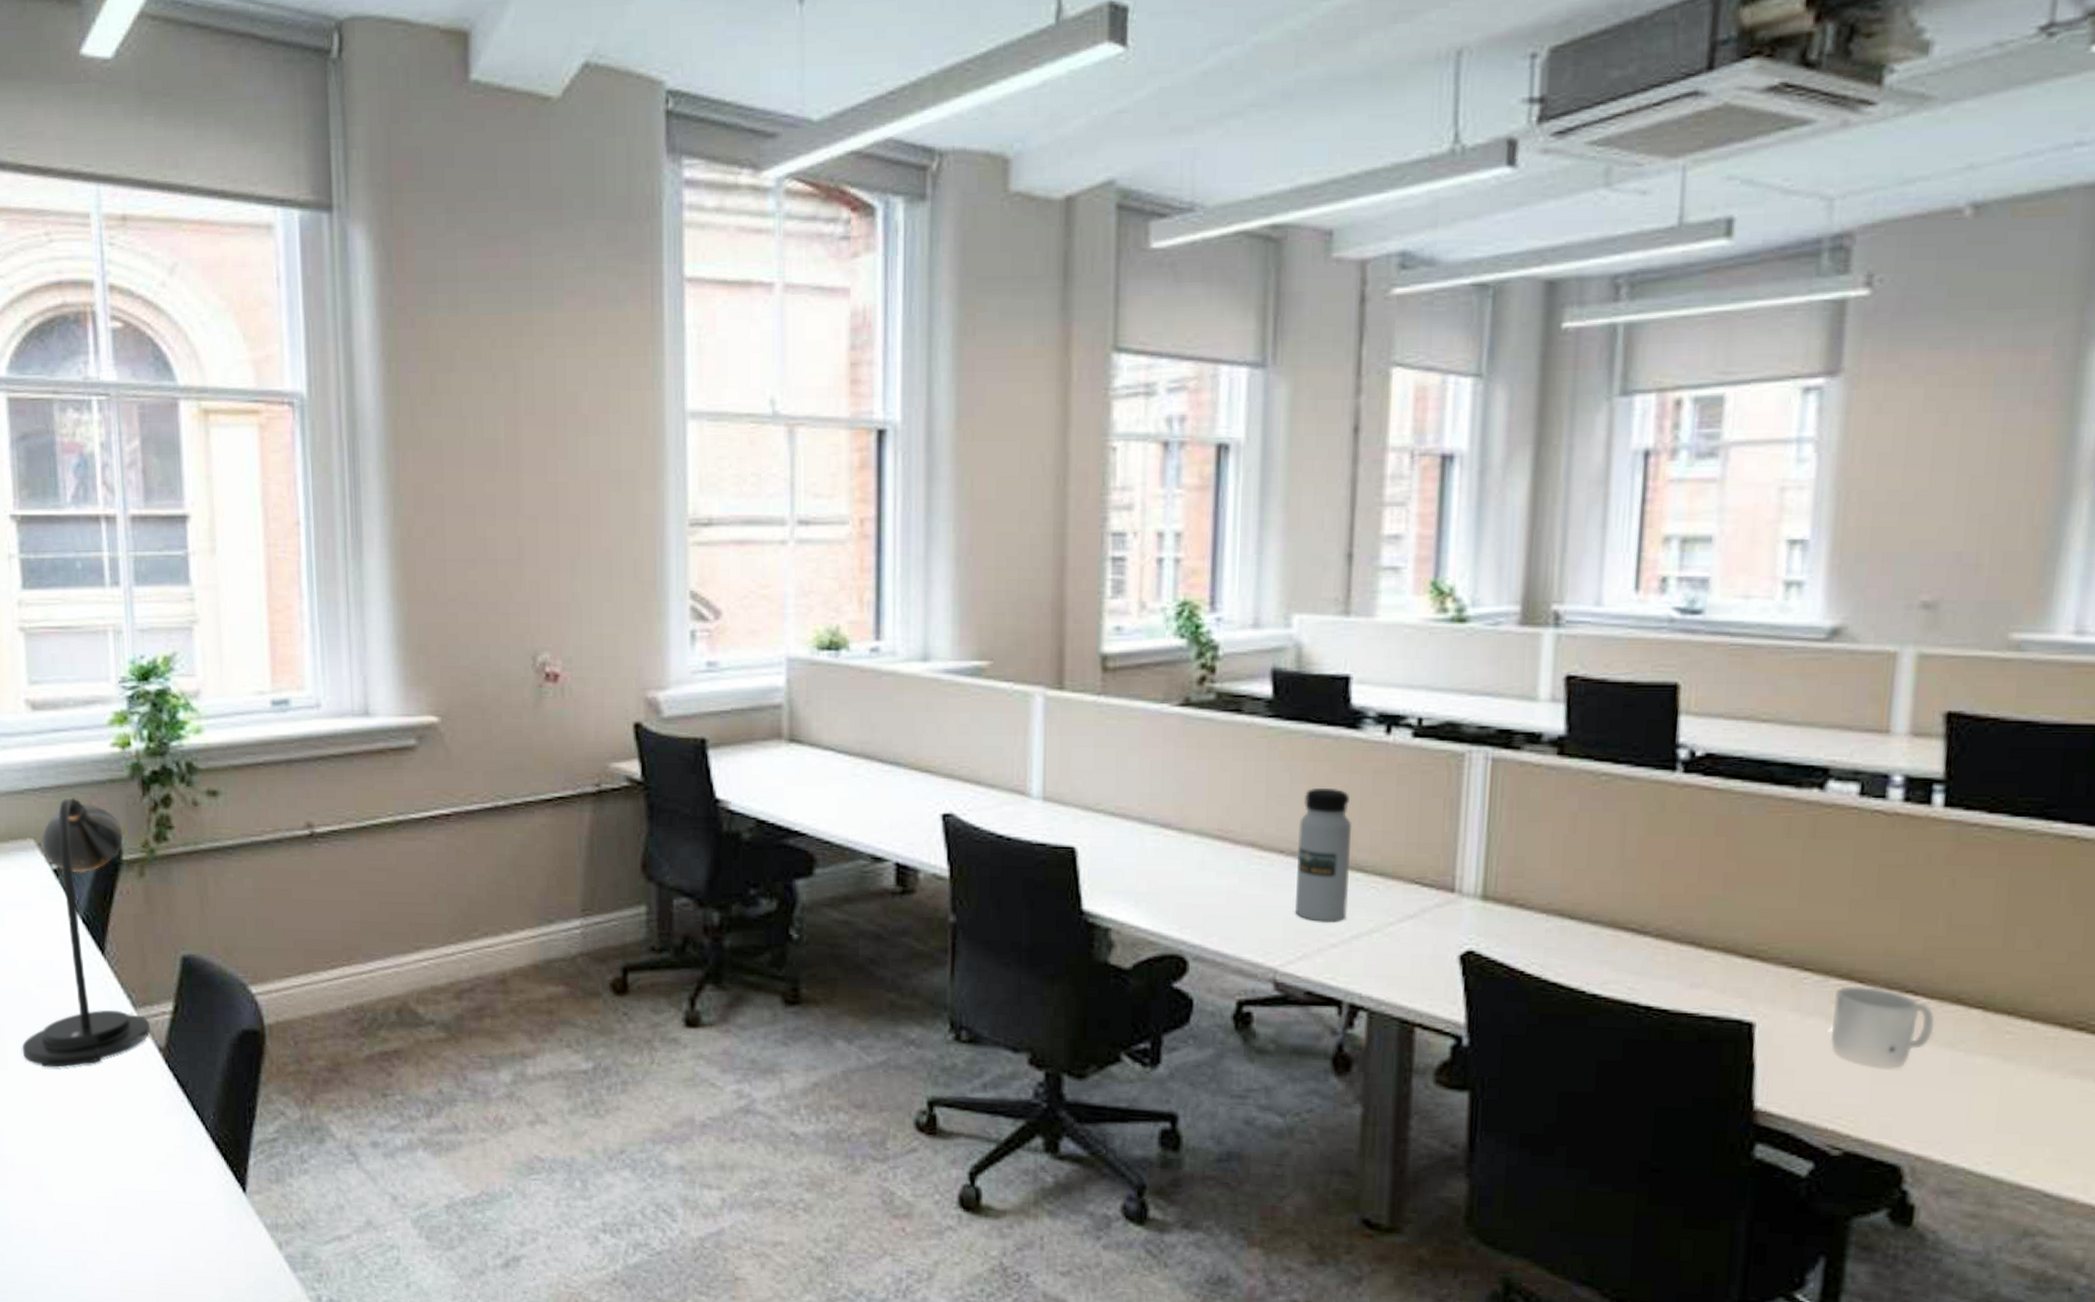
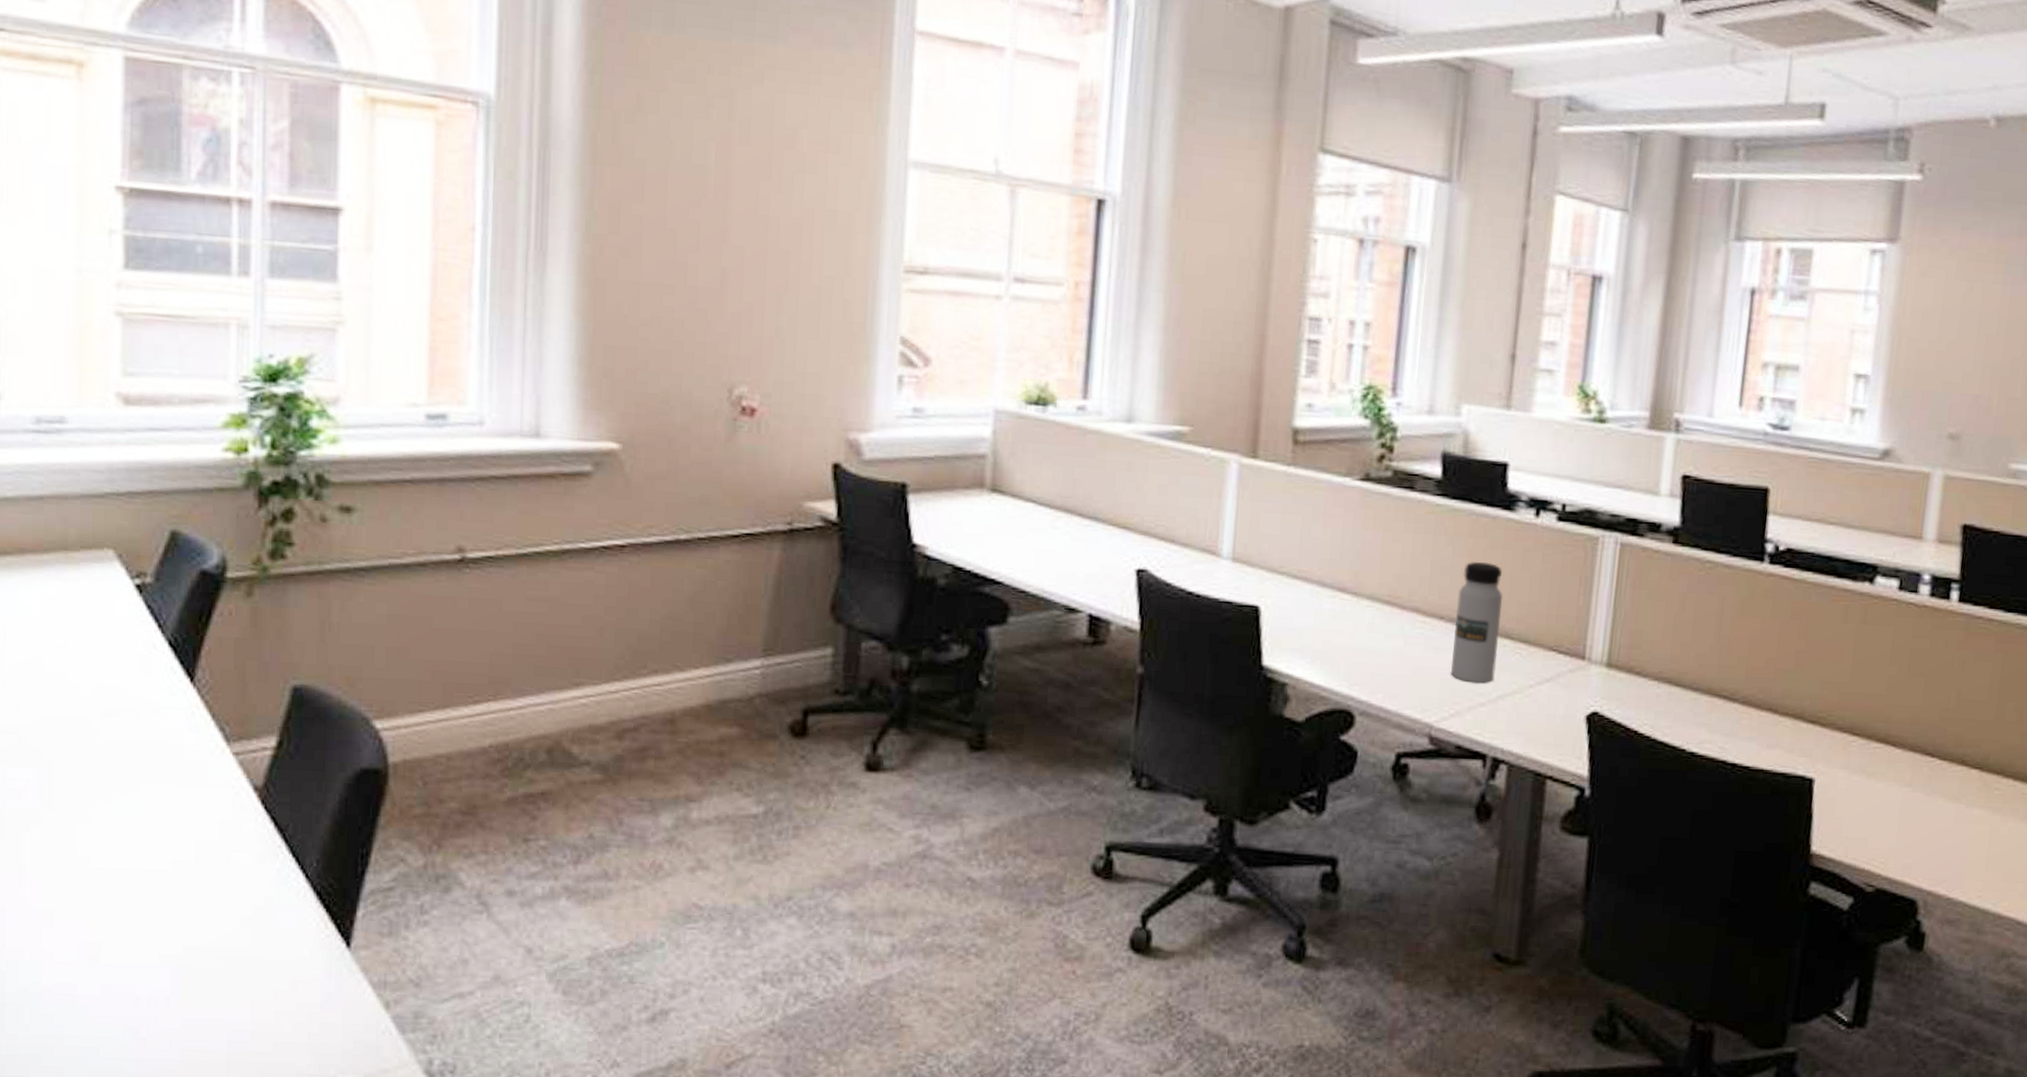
desk lamp: present [22,798,151,1068] -> none [75,506,247,809]
mug: present [1830,986,1935,1069] -> none [1869,749,1945,819]

